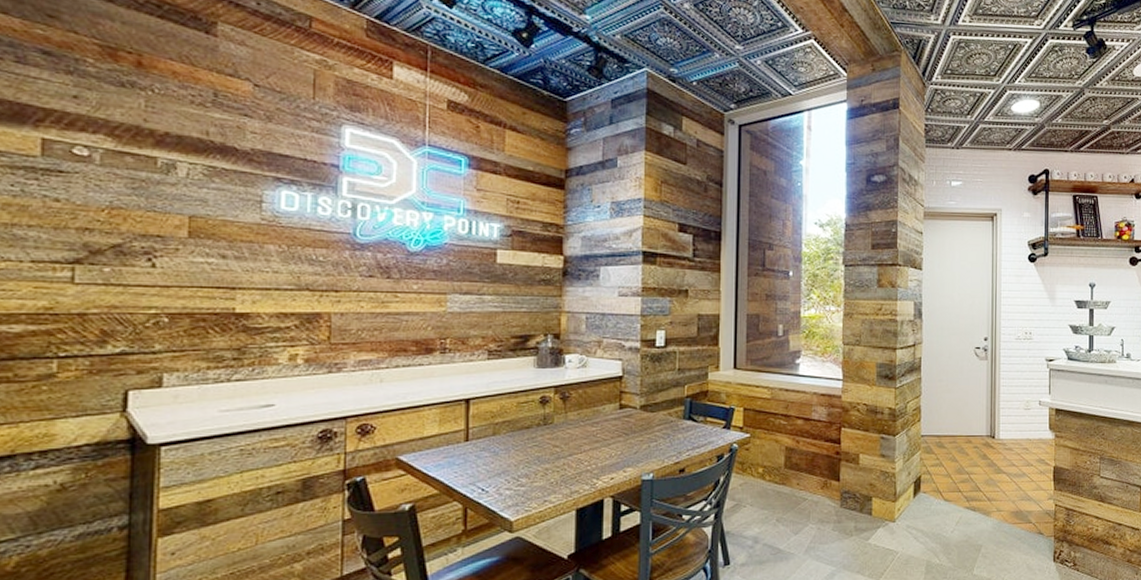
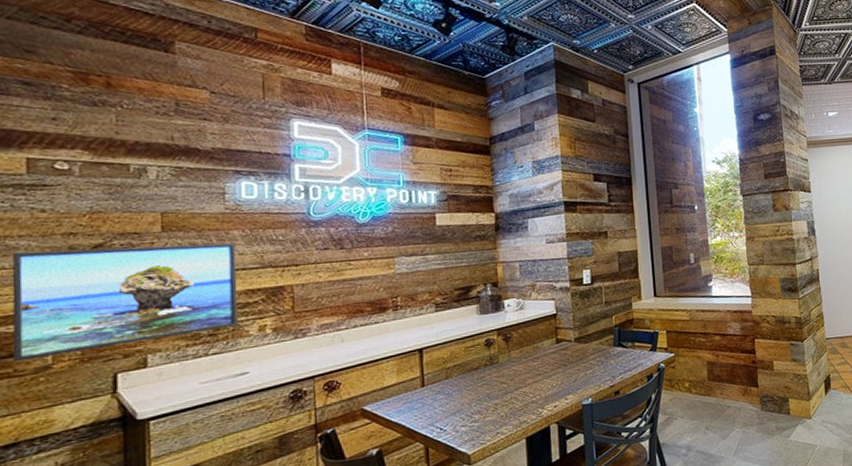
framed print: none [14,244,270,366] -> present [12,242,238,362]

